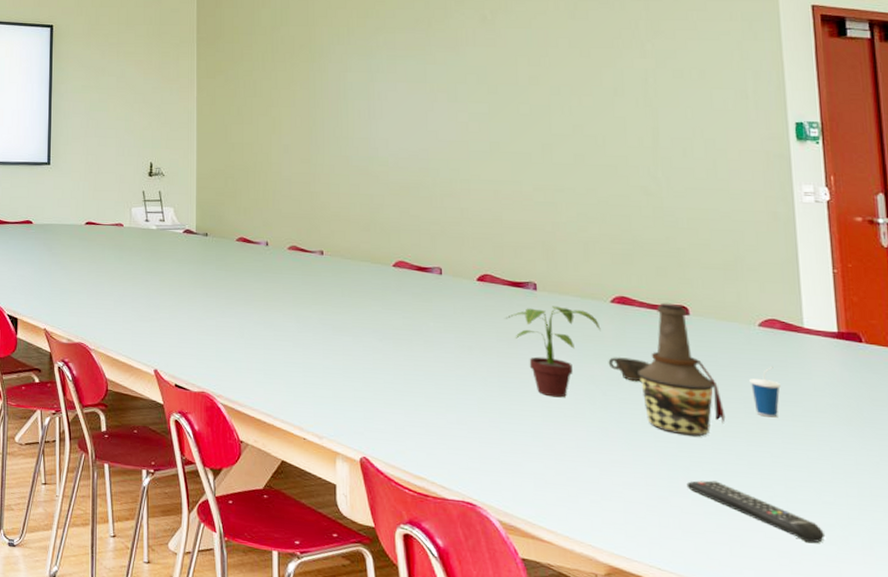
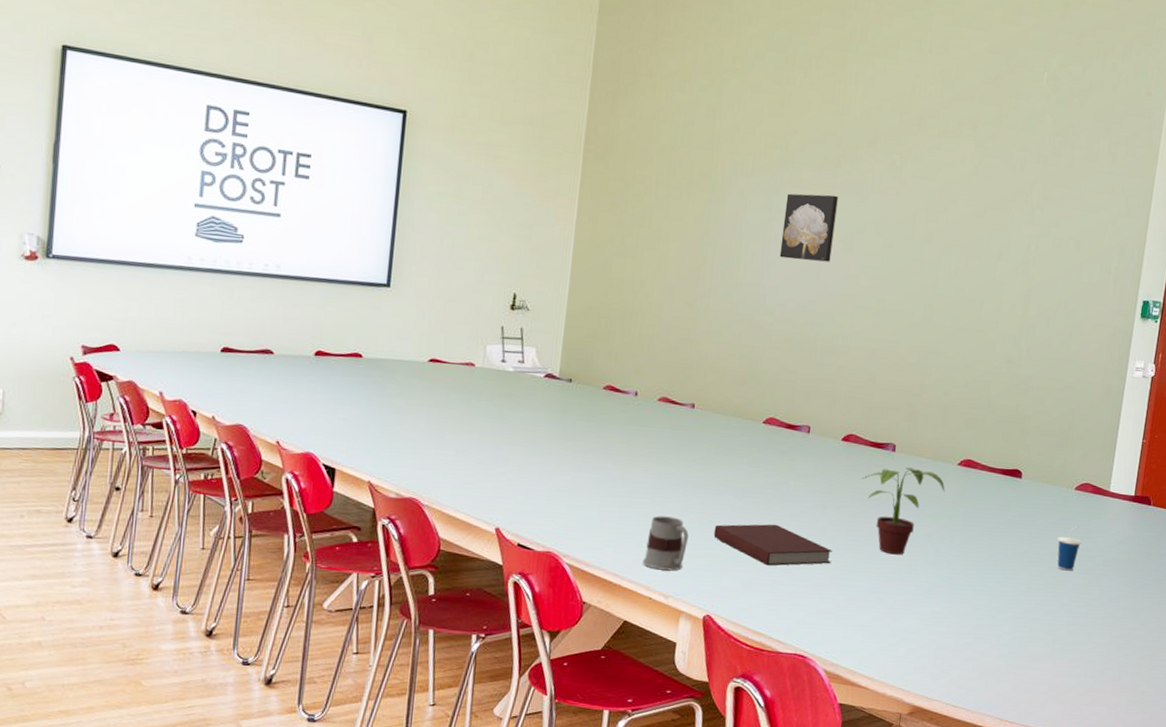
mug: none [292,357,334,412] -> present [642,515,689,571]
notebook: none [359,365,487,408] -> present [713,524,833,566]
wall art: none [384,52,436,113] -> present [779,193,838,262]
cup: present [608,357,650,382] -> none [945,516,981,540]
bottle: present [638,302,726,436] -> none [968,466,1033,589]
remote control: present [686,480,826,544] -> none [989,627,1088,678]

